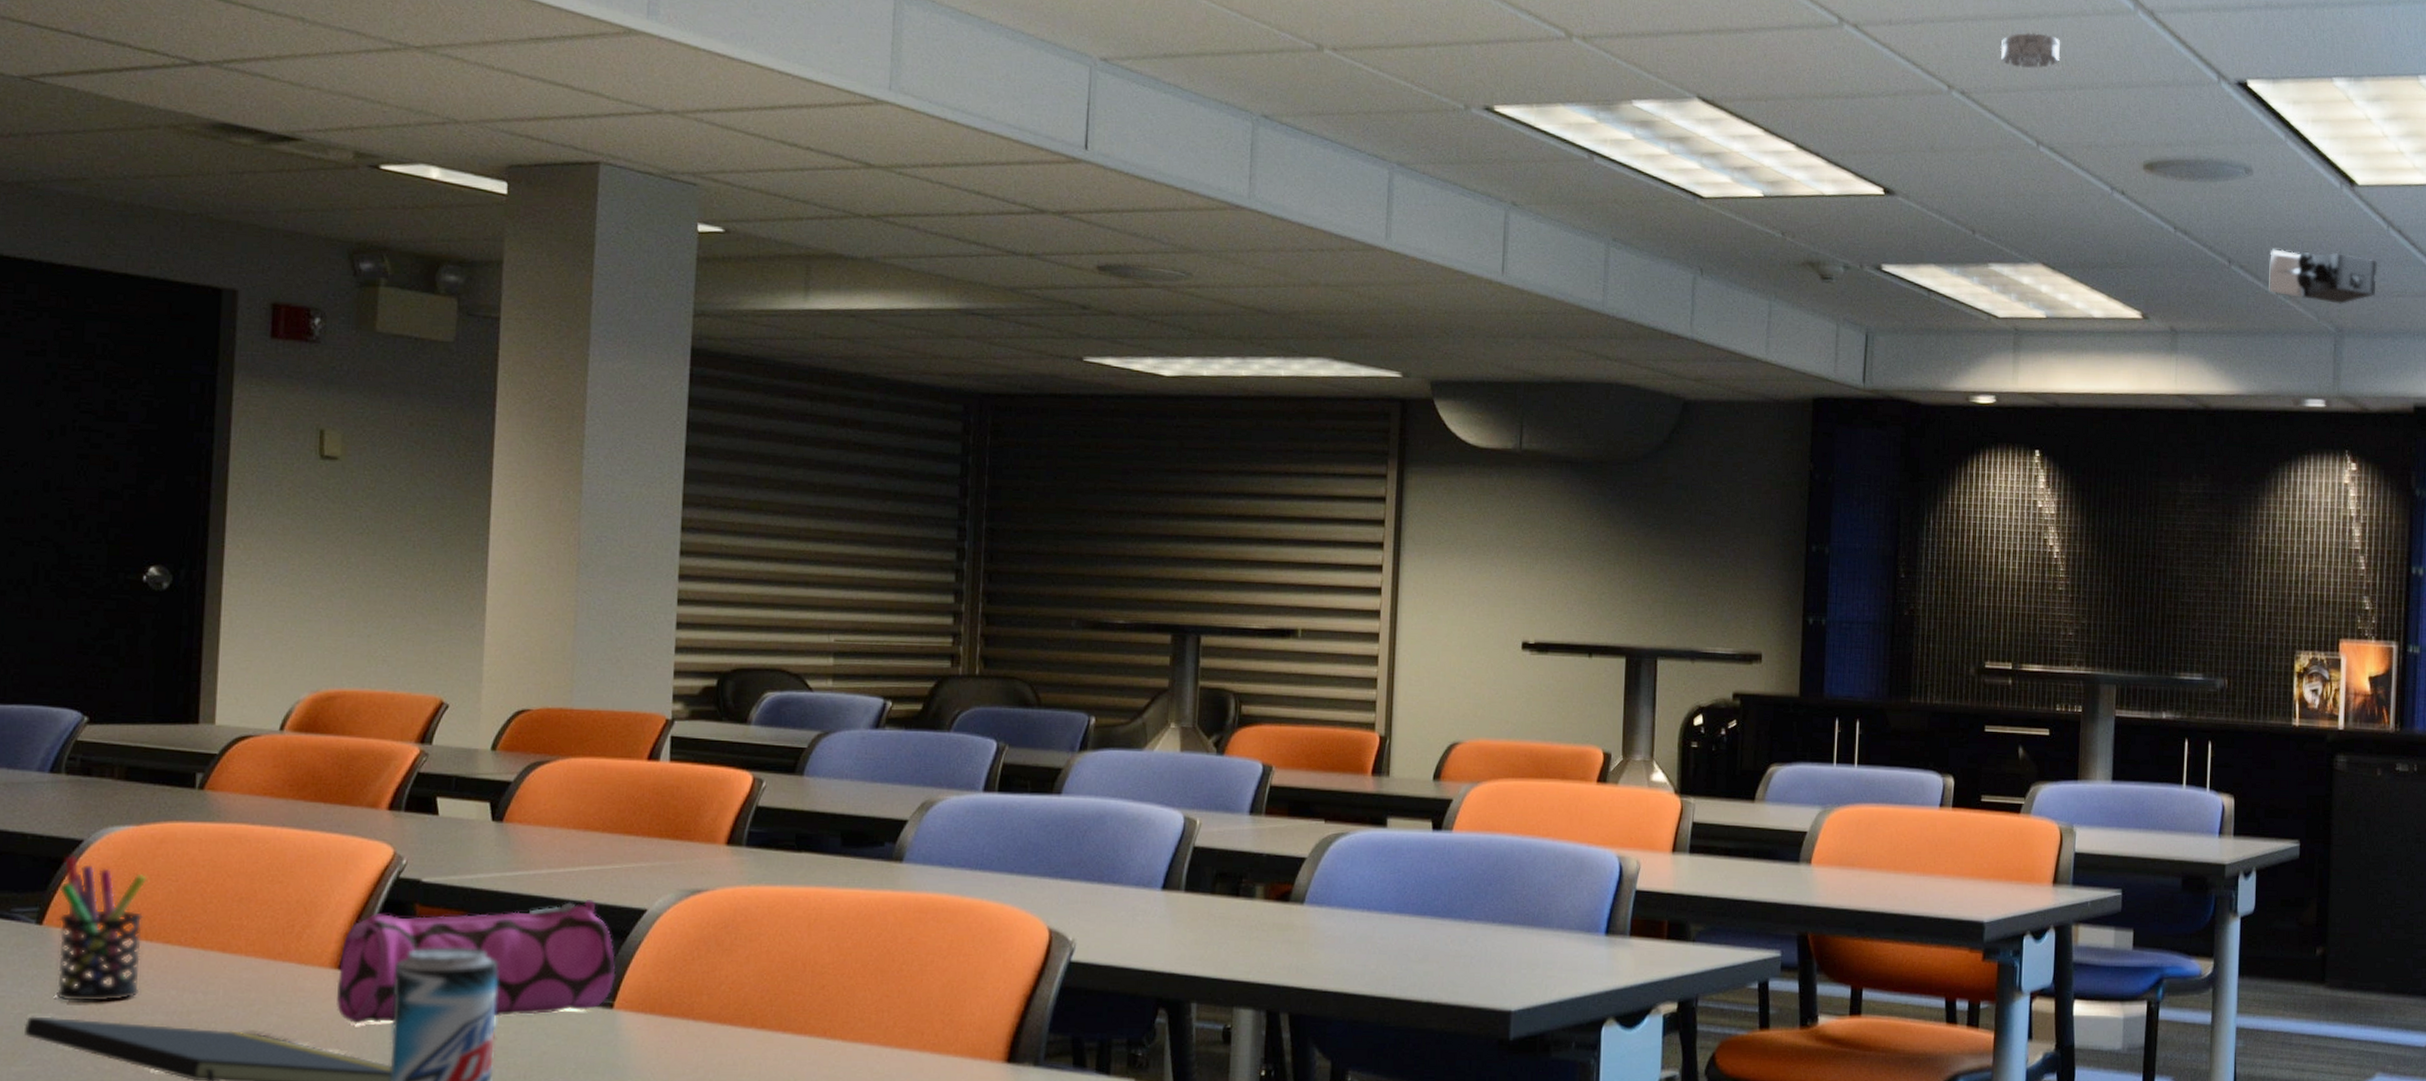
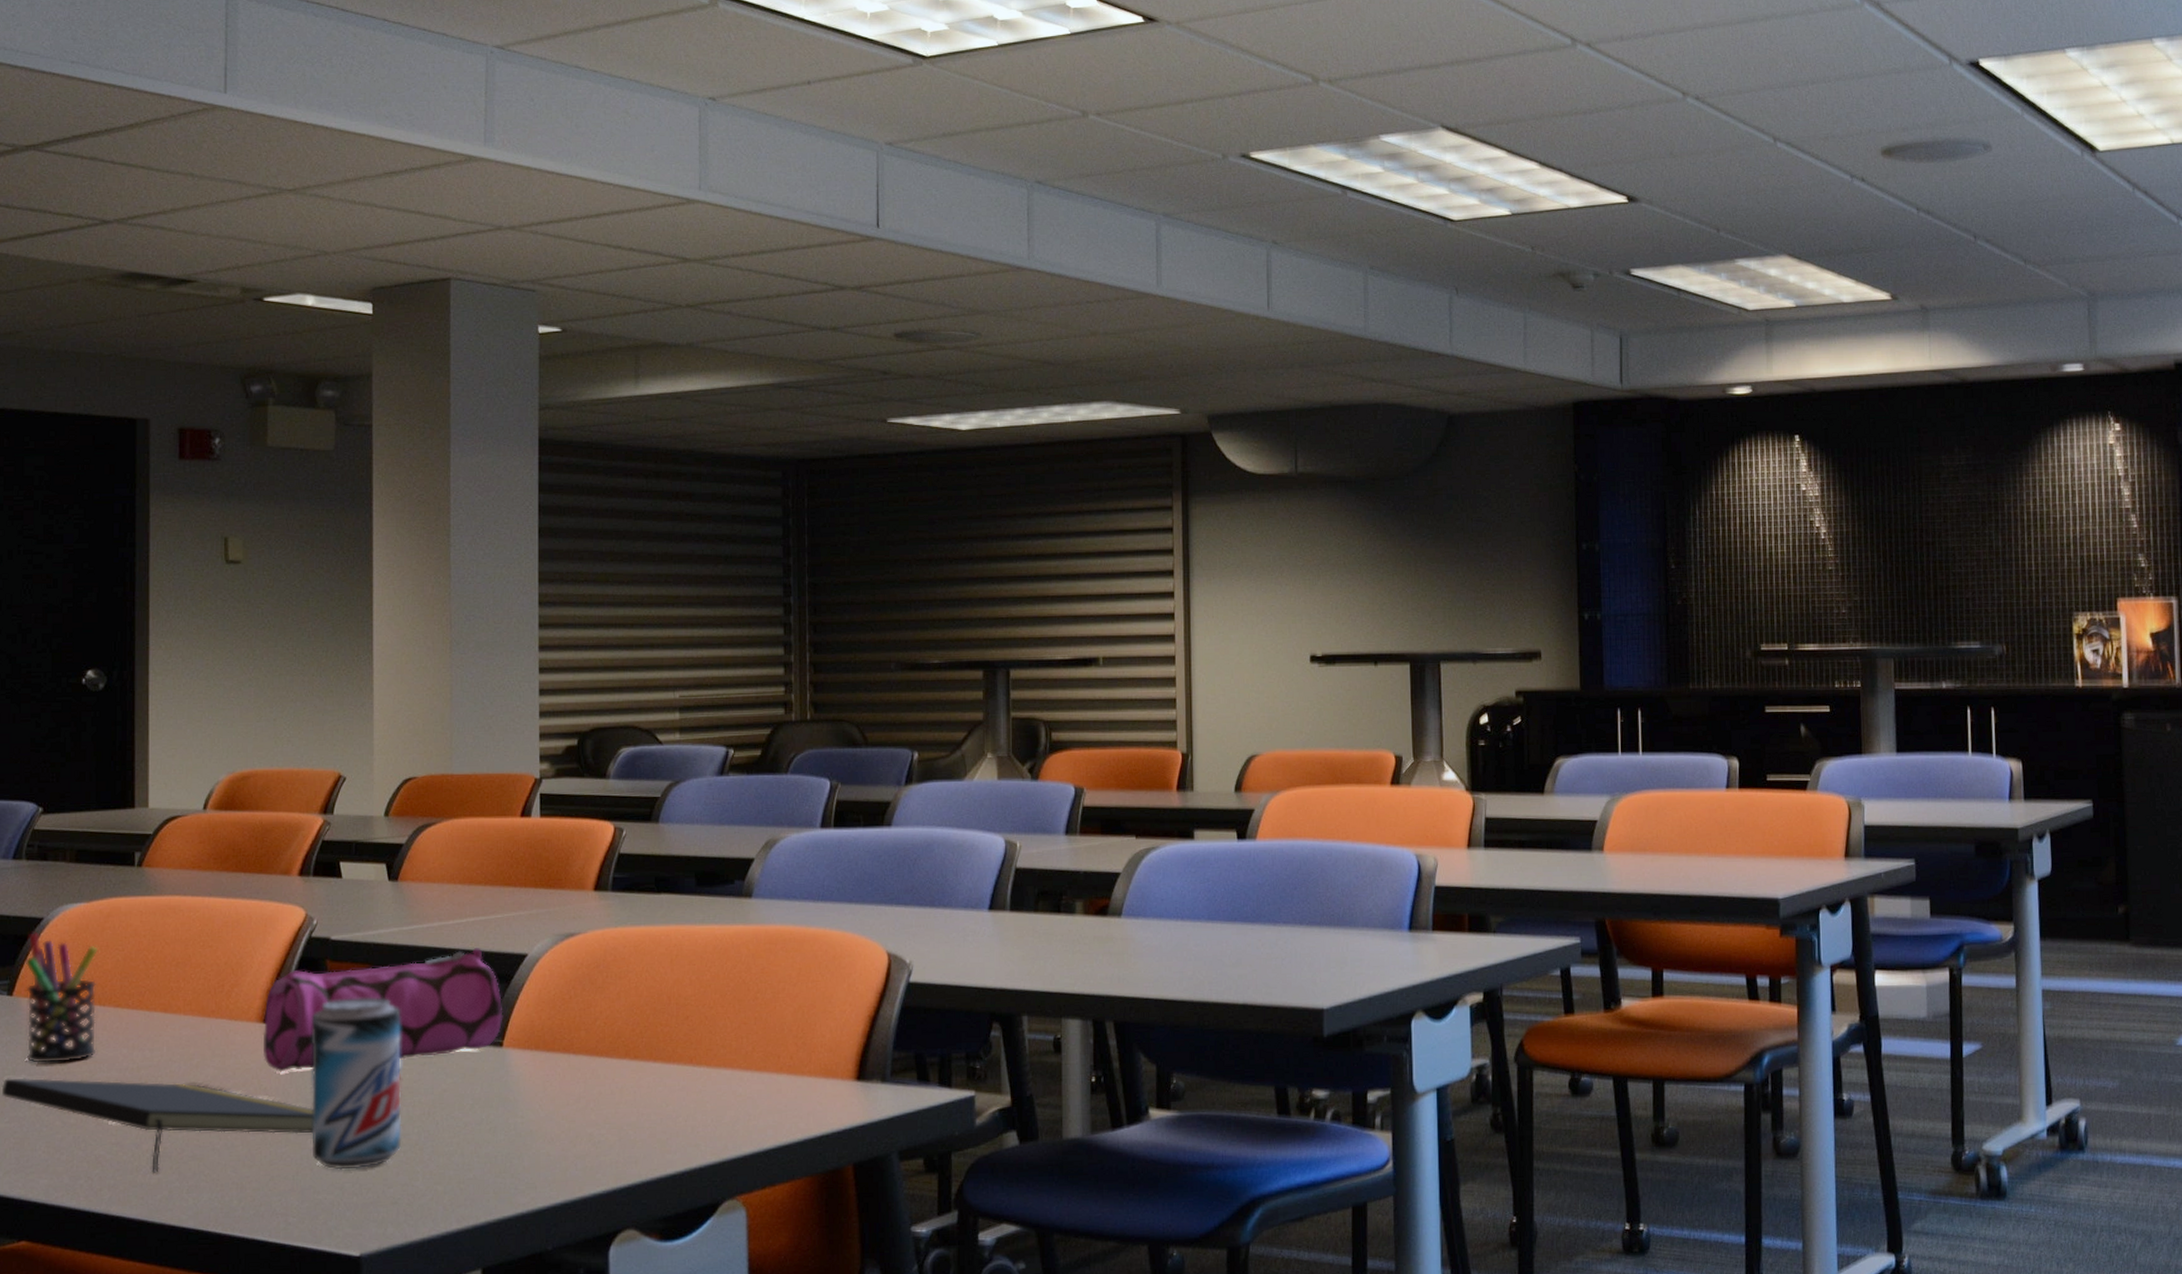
smoke detector: present [2000,32,2061,68] -> none [1731,34,1791,69]
projector: present [2269,249,2378,304] -> none [2015,219,2126,269]

